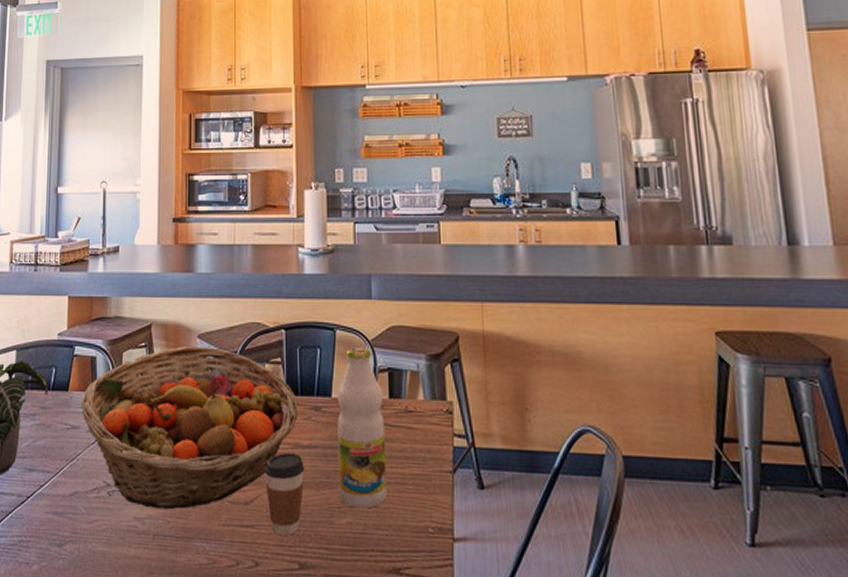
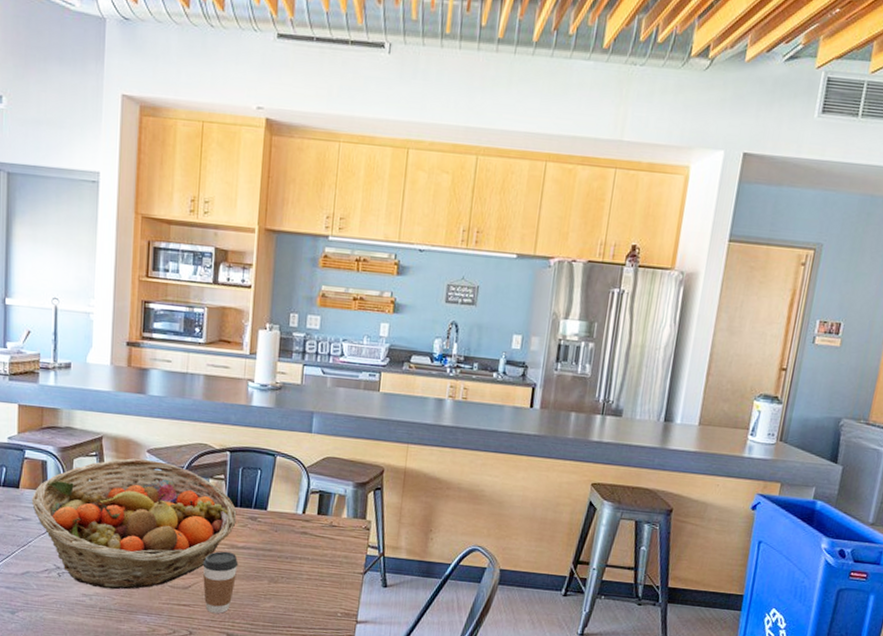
bottle: present [337,347,387,509] -> none [266,471,313,597]

